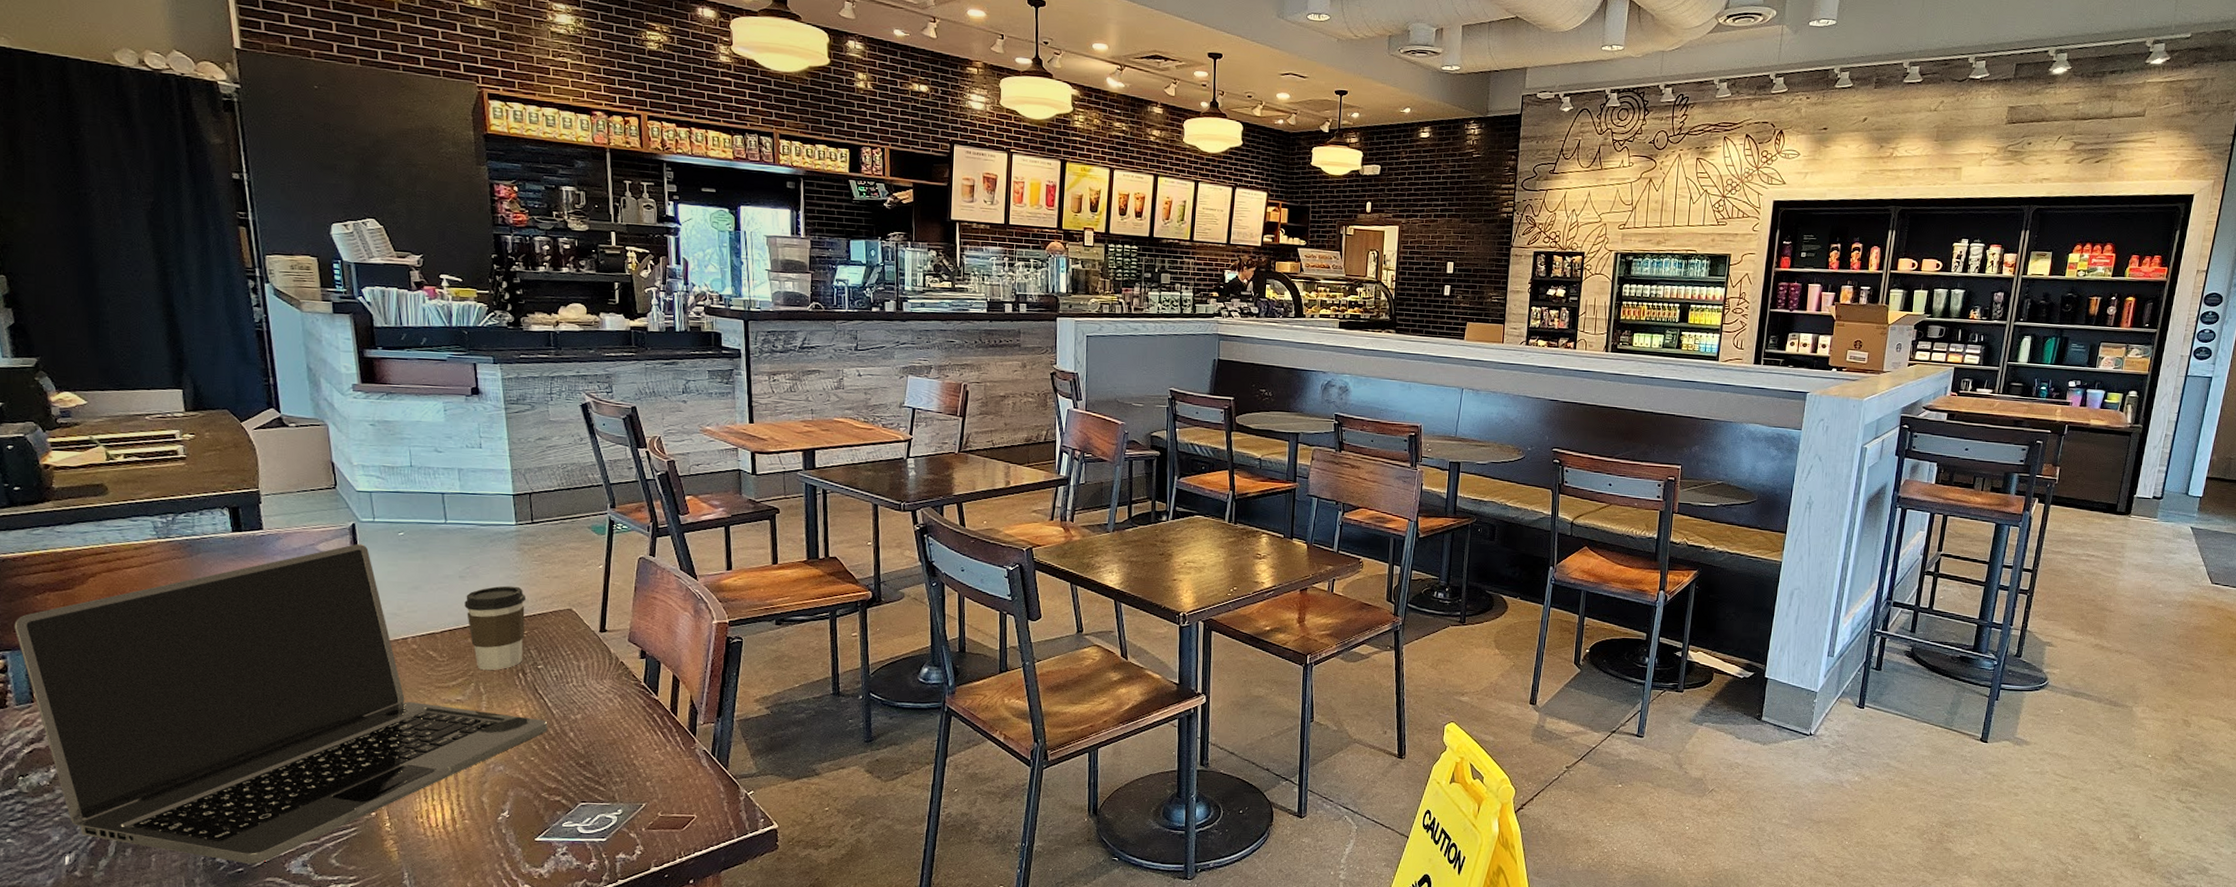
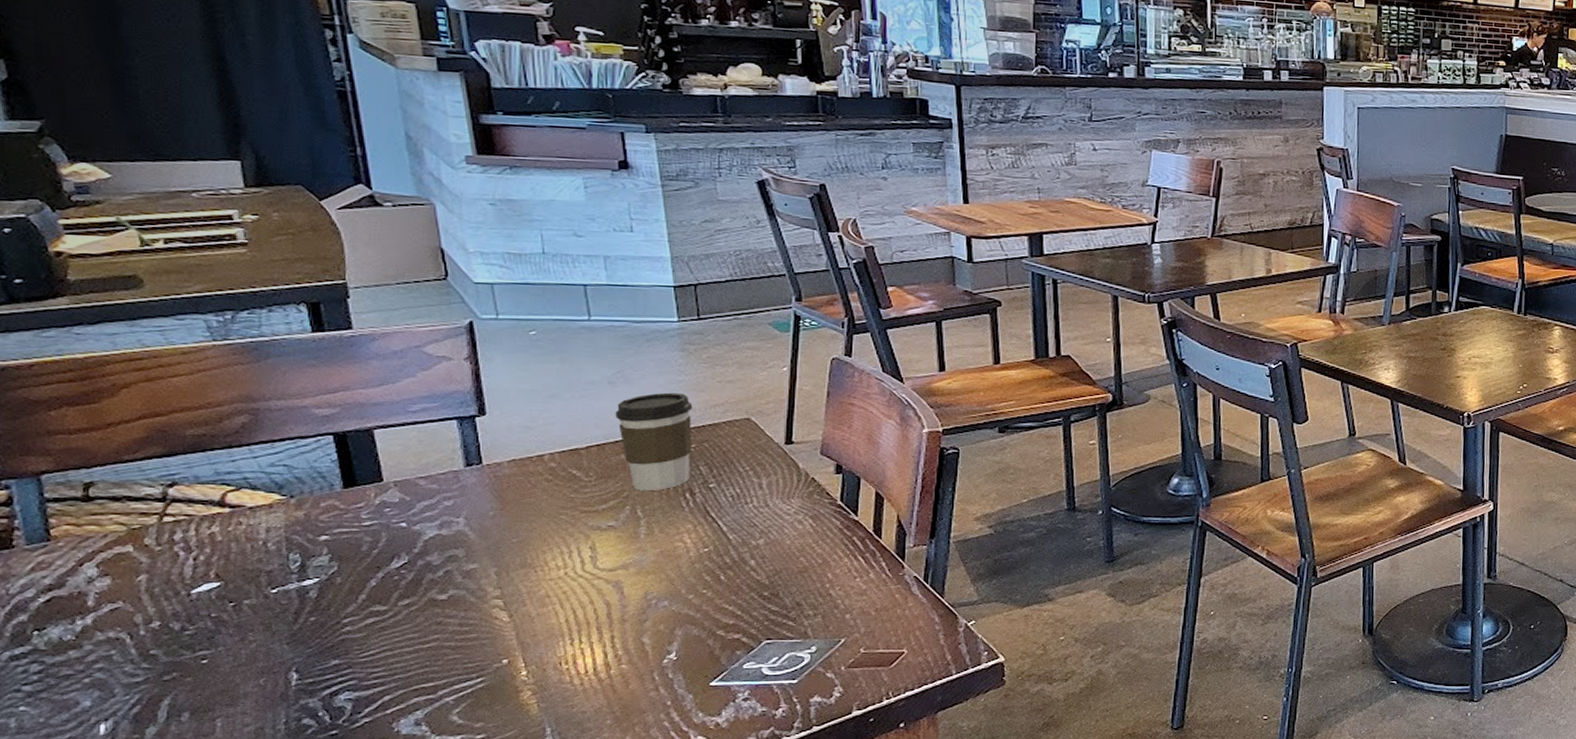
laptop: present [14,543,548,864] -> none [20,344,723,725]

